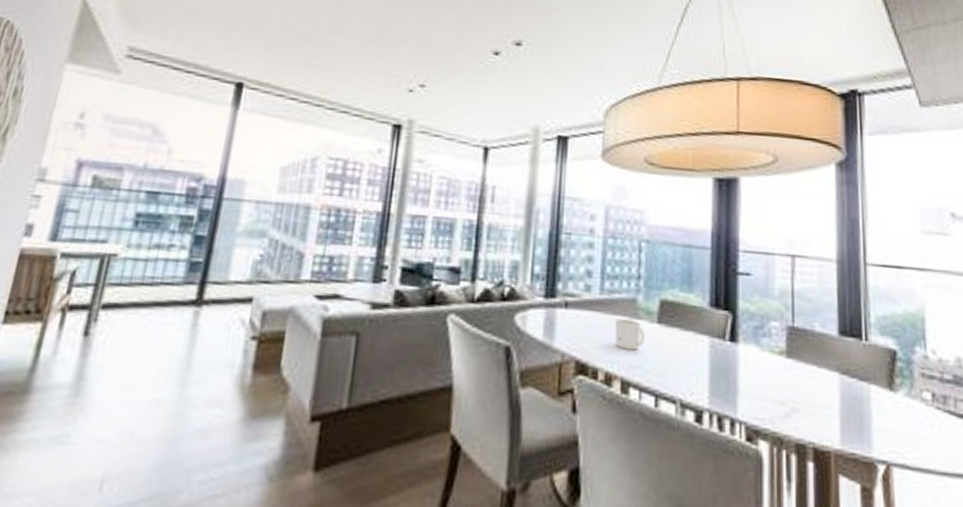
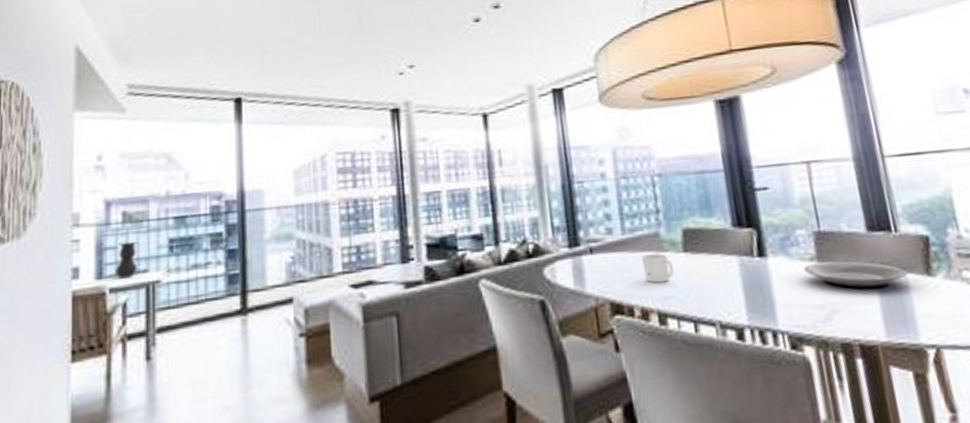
vase: none [71,207,103,247] -> present [115,241,138,280]
plate: none [772,358,871,395] -> present [803,261,908,290]

